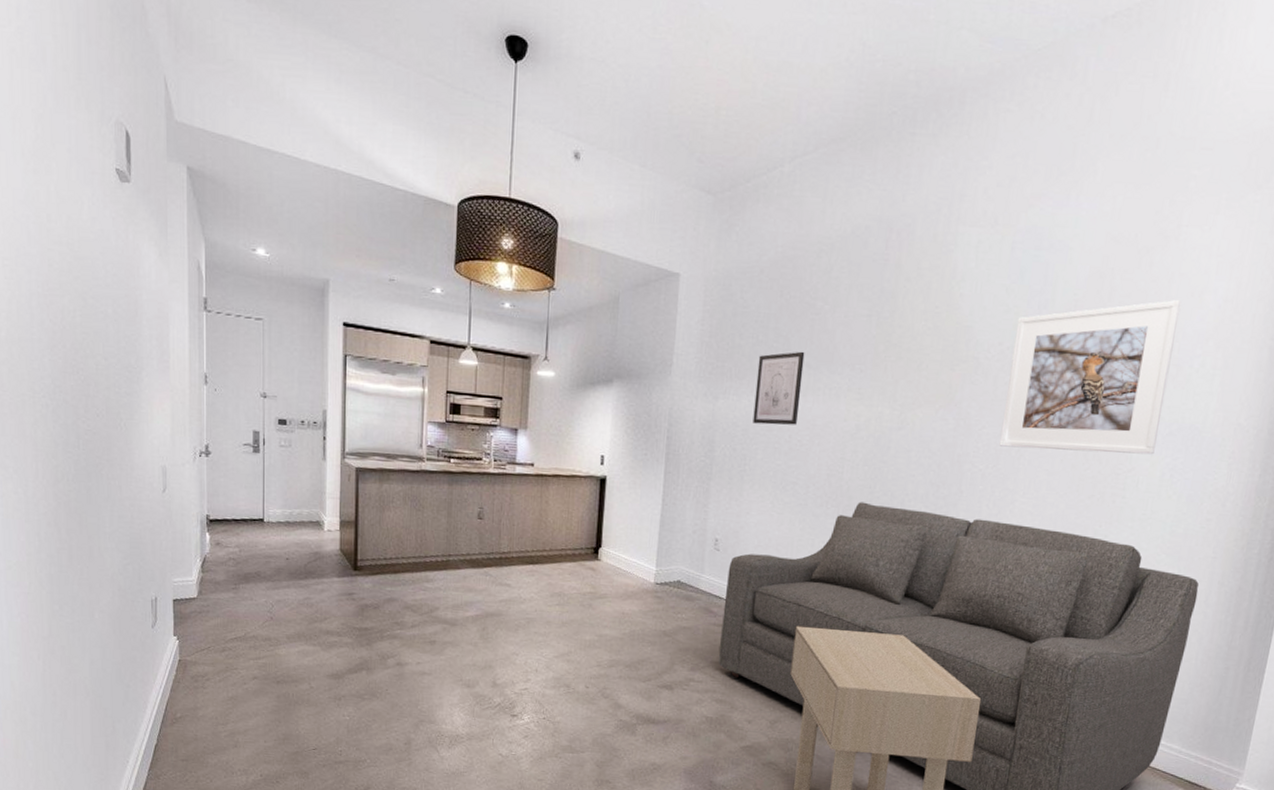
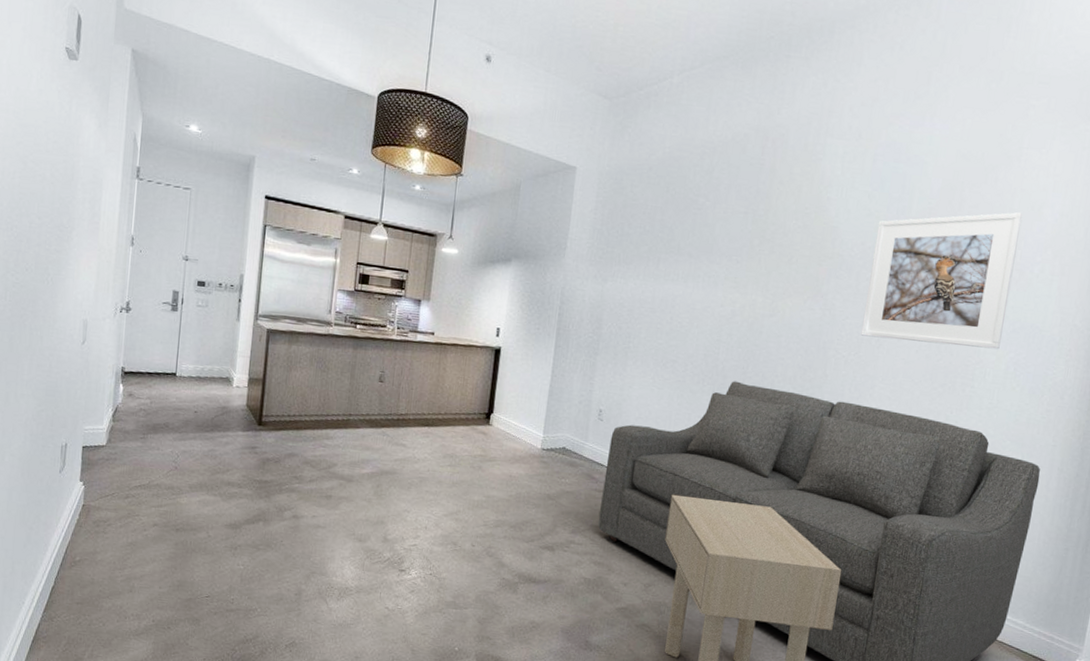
wall art: present [752,351,805,425] -> none [637,241,687,308]

